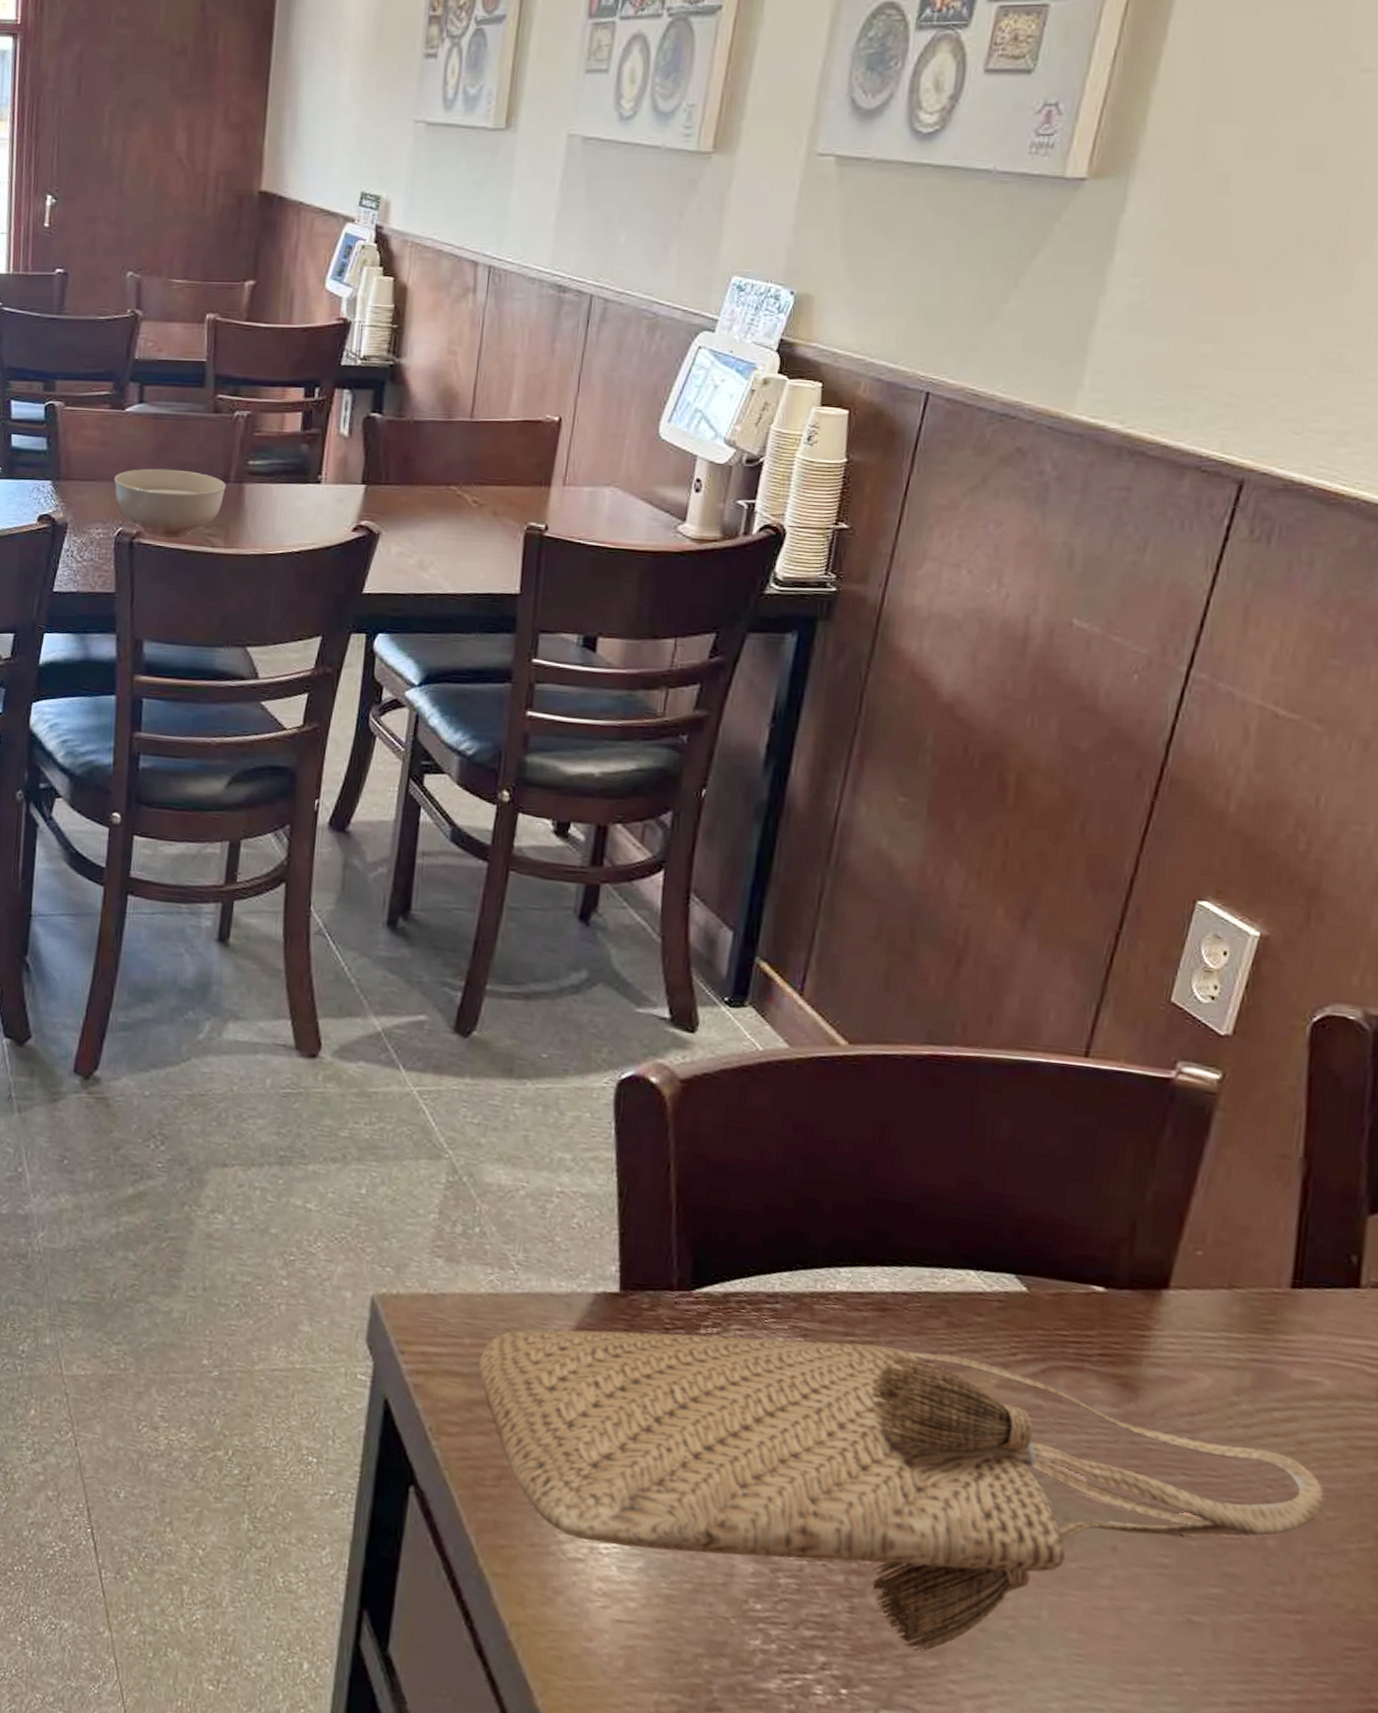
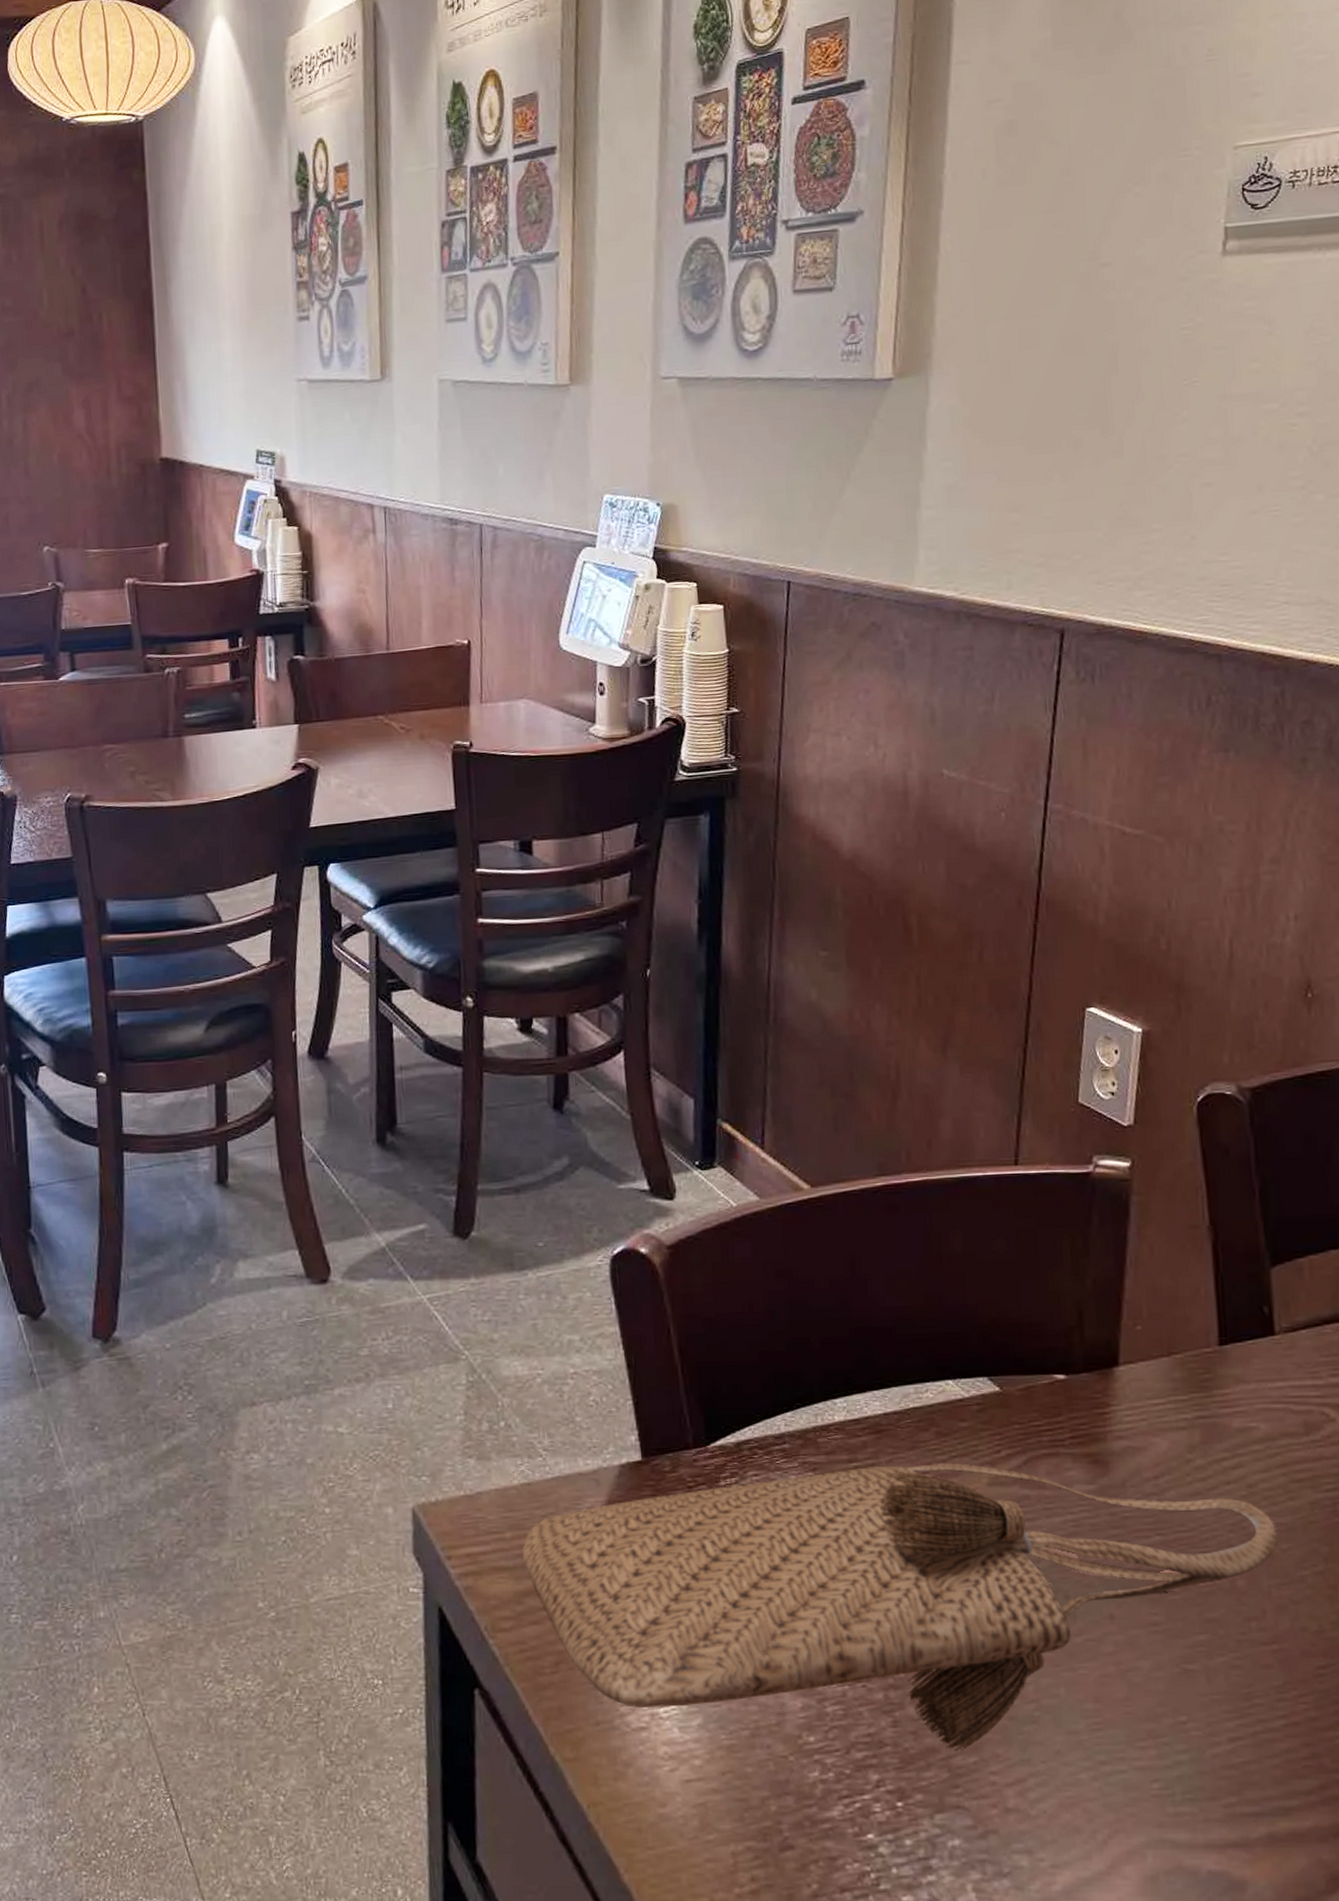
bowl: present [113,468,226,539] -> none [56,731,166,799]

